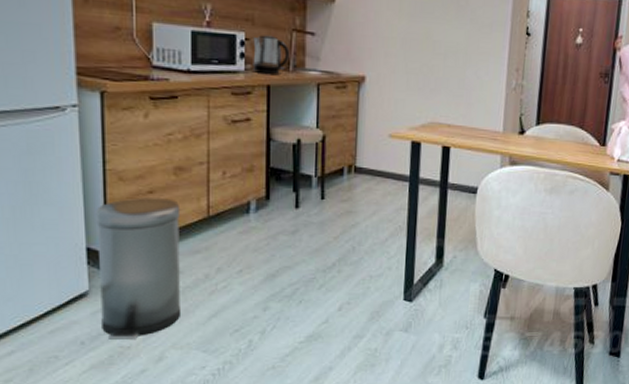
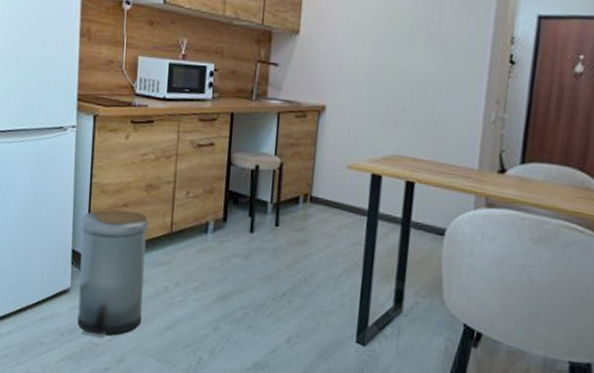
kettle: present [253,34,290,75] -> none [219,66,254,104]

